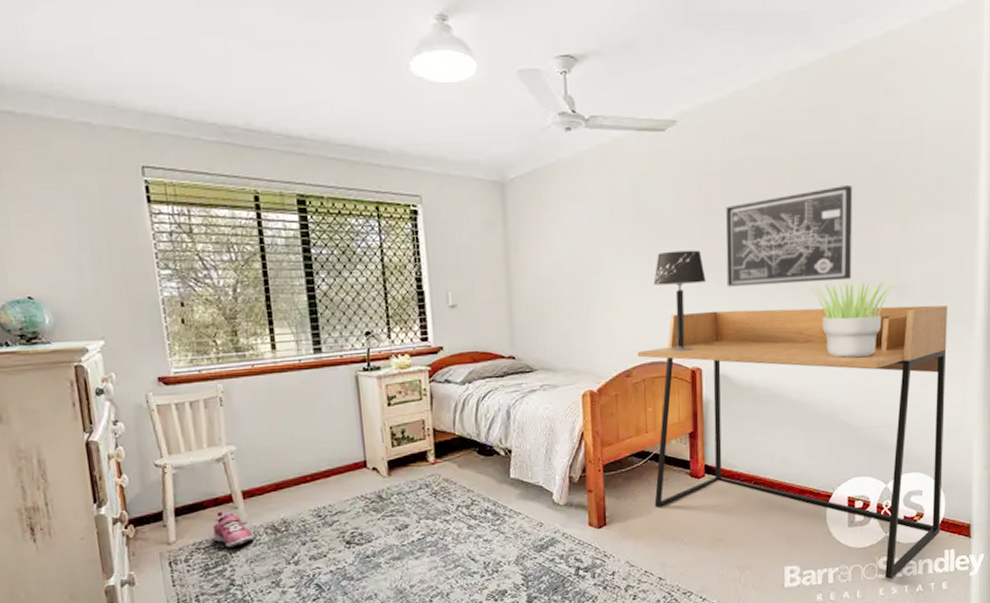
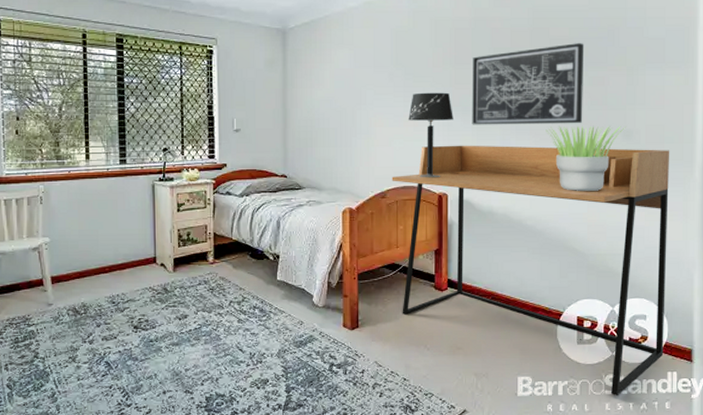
shoe: present [212,511,254,548] -> none [24,293,58,325]

